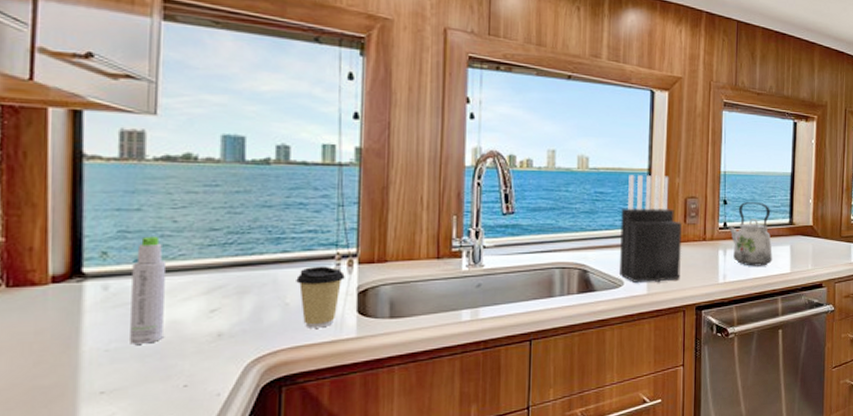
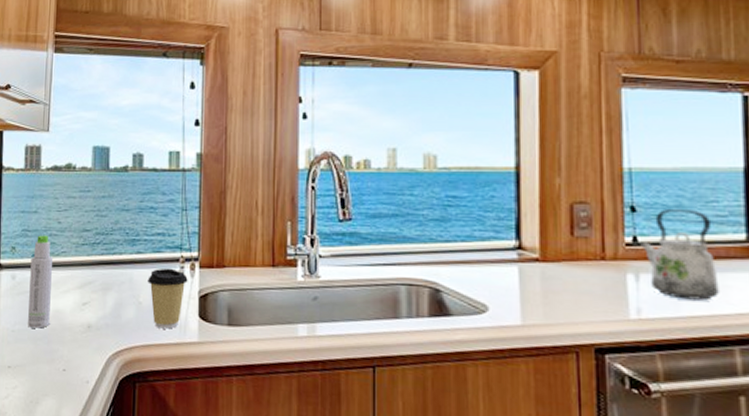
knife block: present [620,175,682,283] -> none [480,175,570,313]

